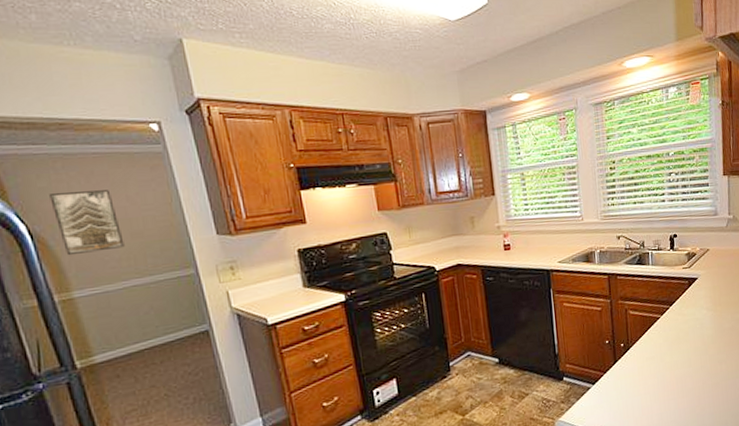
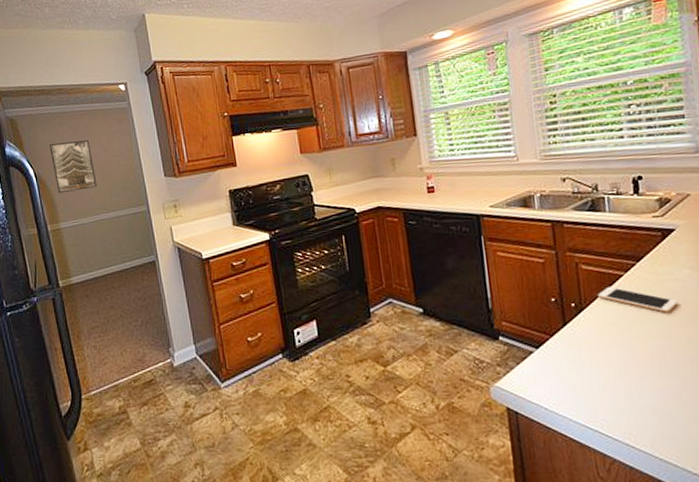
cell phone: none [641,327,697,346] -> present [598,286,678,313]

